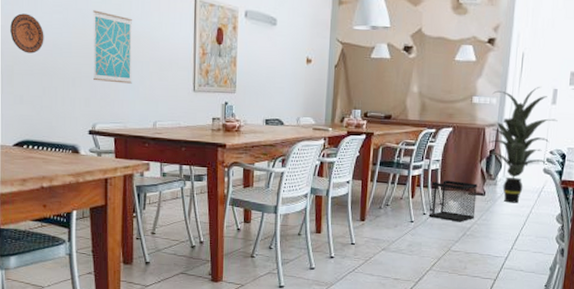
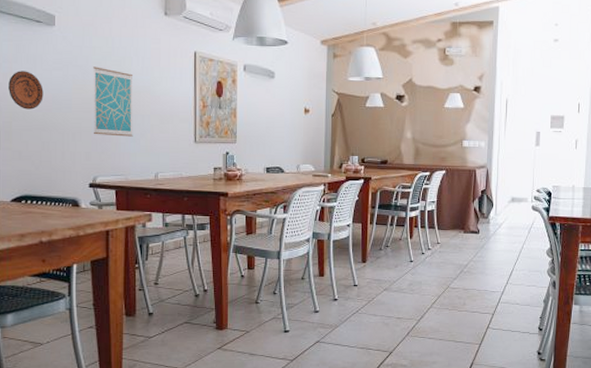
wastebasket: present [428,180,477,222] -> none [427,220,472,260]
indoor plant: present [489,87,558,203] -> none [480,130,542,240]

